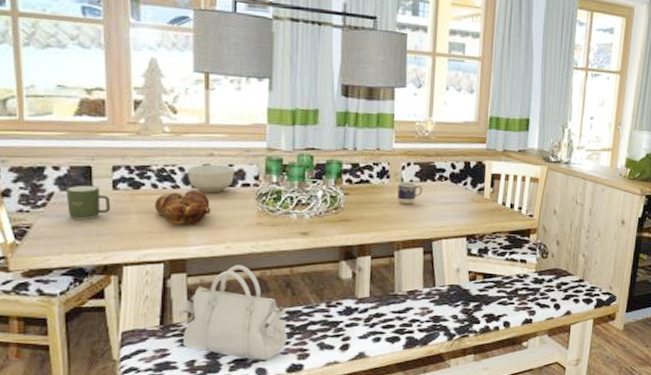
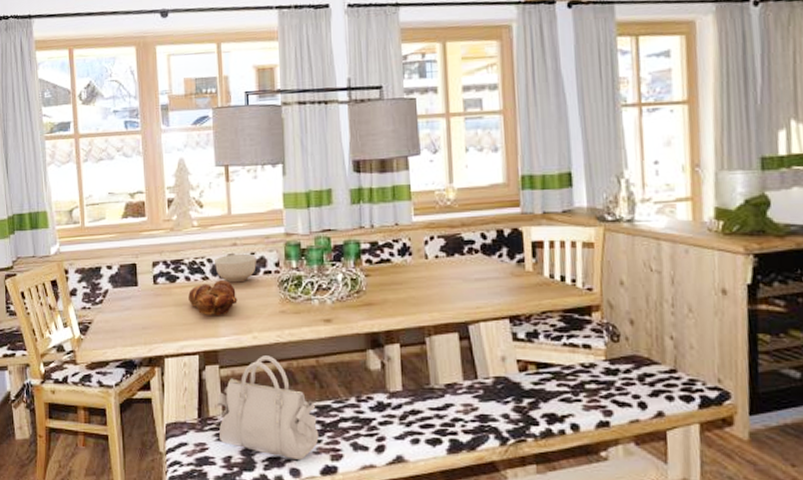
mug: present [66,185,111,219] -> none [117,281,153,314]
cup: present [397,181,423,205] -> none [422,257,451,284]

